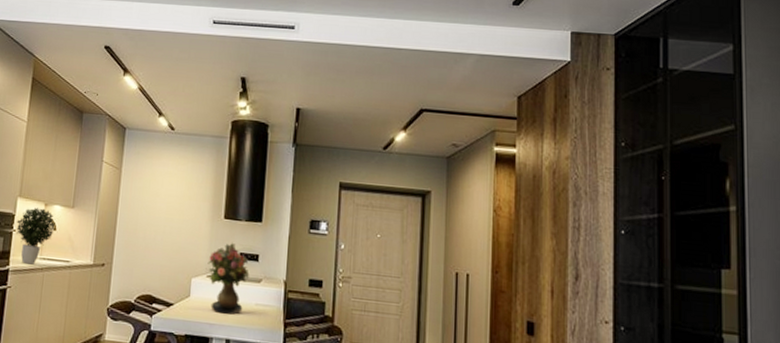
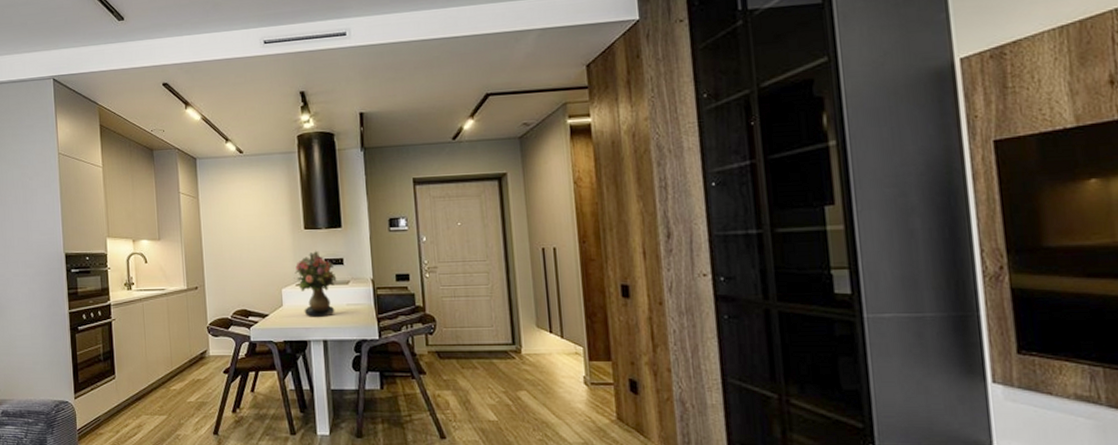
potted plant: present [16,207,56,265] -> none [110,244,147,297]

